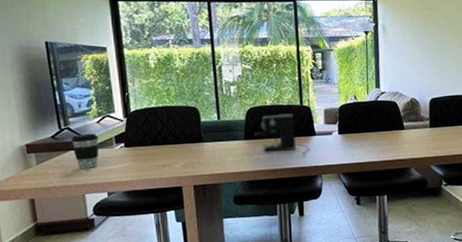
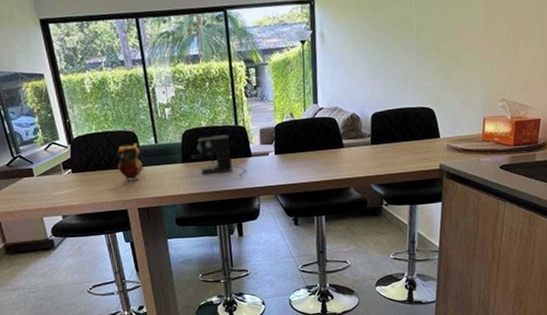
coffee cup: present [71,133,99,169] -> none [23,160,51,195]
teapot: none [176,118,203,157] -> present [117,143,143,181]

